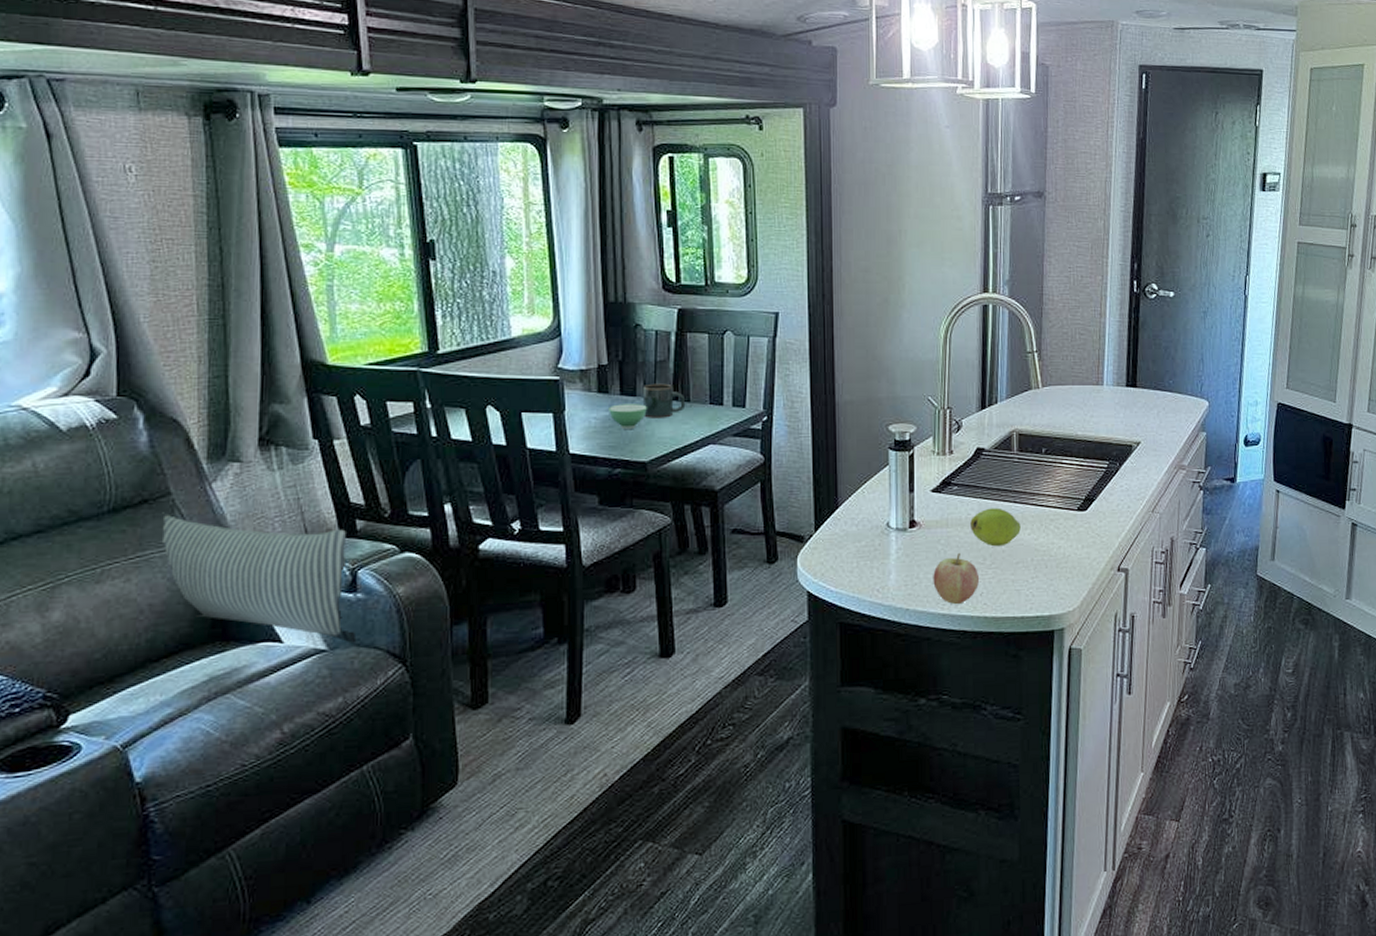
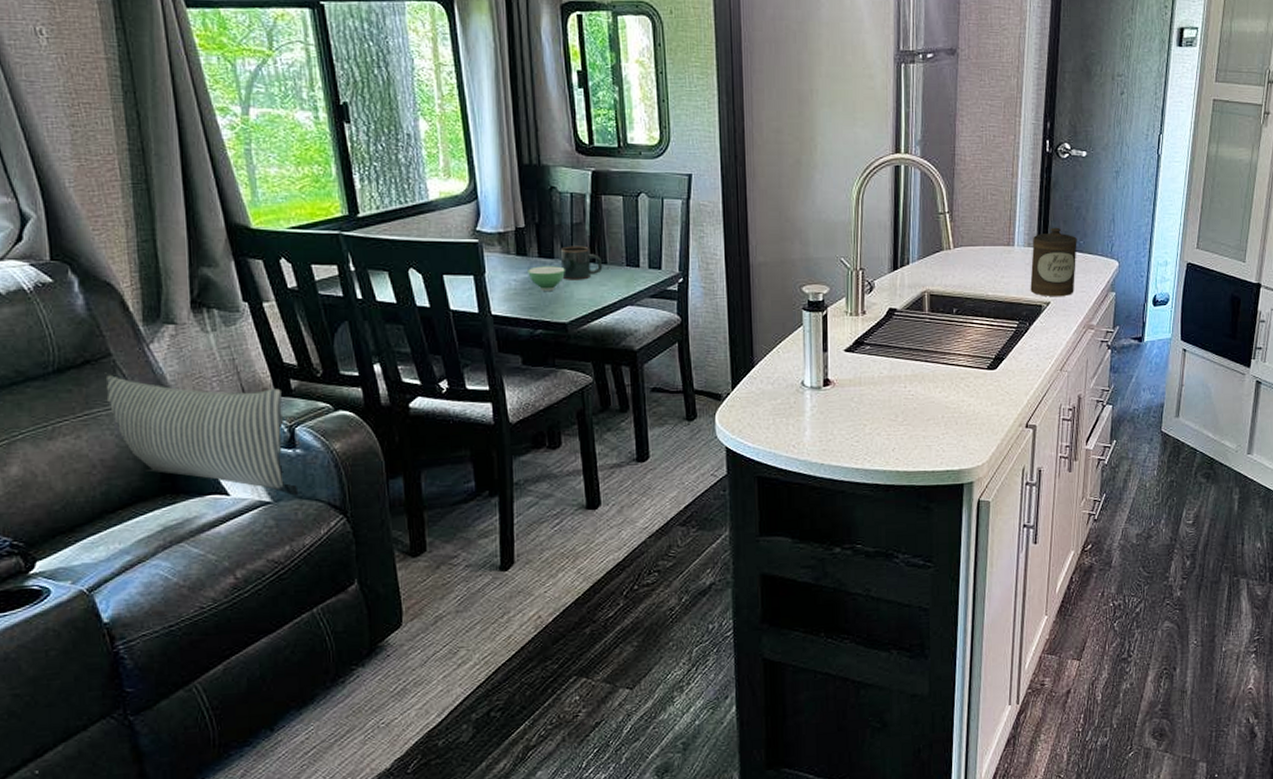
fruit: present [933,552,979,605] -> none [847,410,891,460]
fruit: present [970,507,1021,547] -> none [883,366,932,404]
canister: none [1120,366,1167,437] -> present [1030,227,1077,297]

